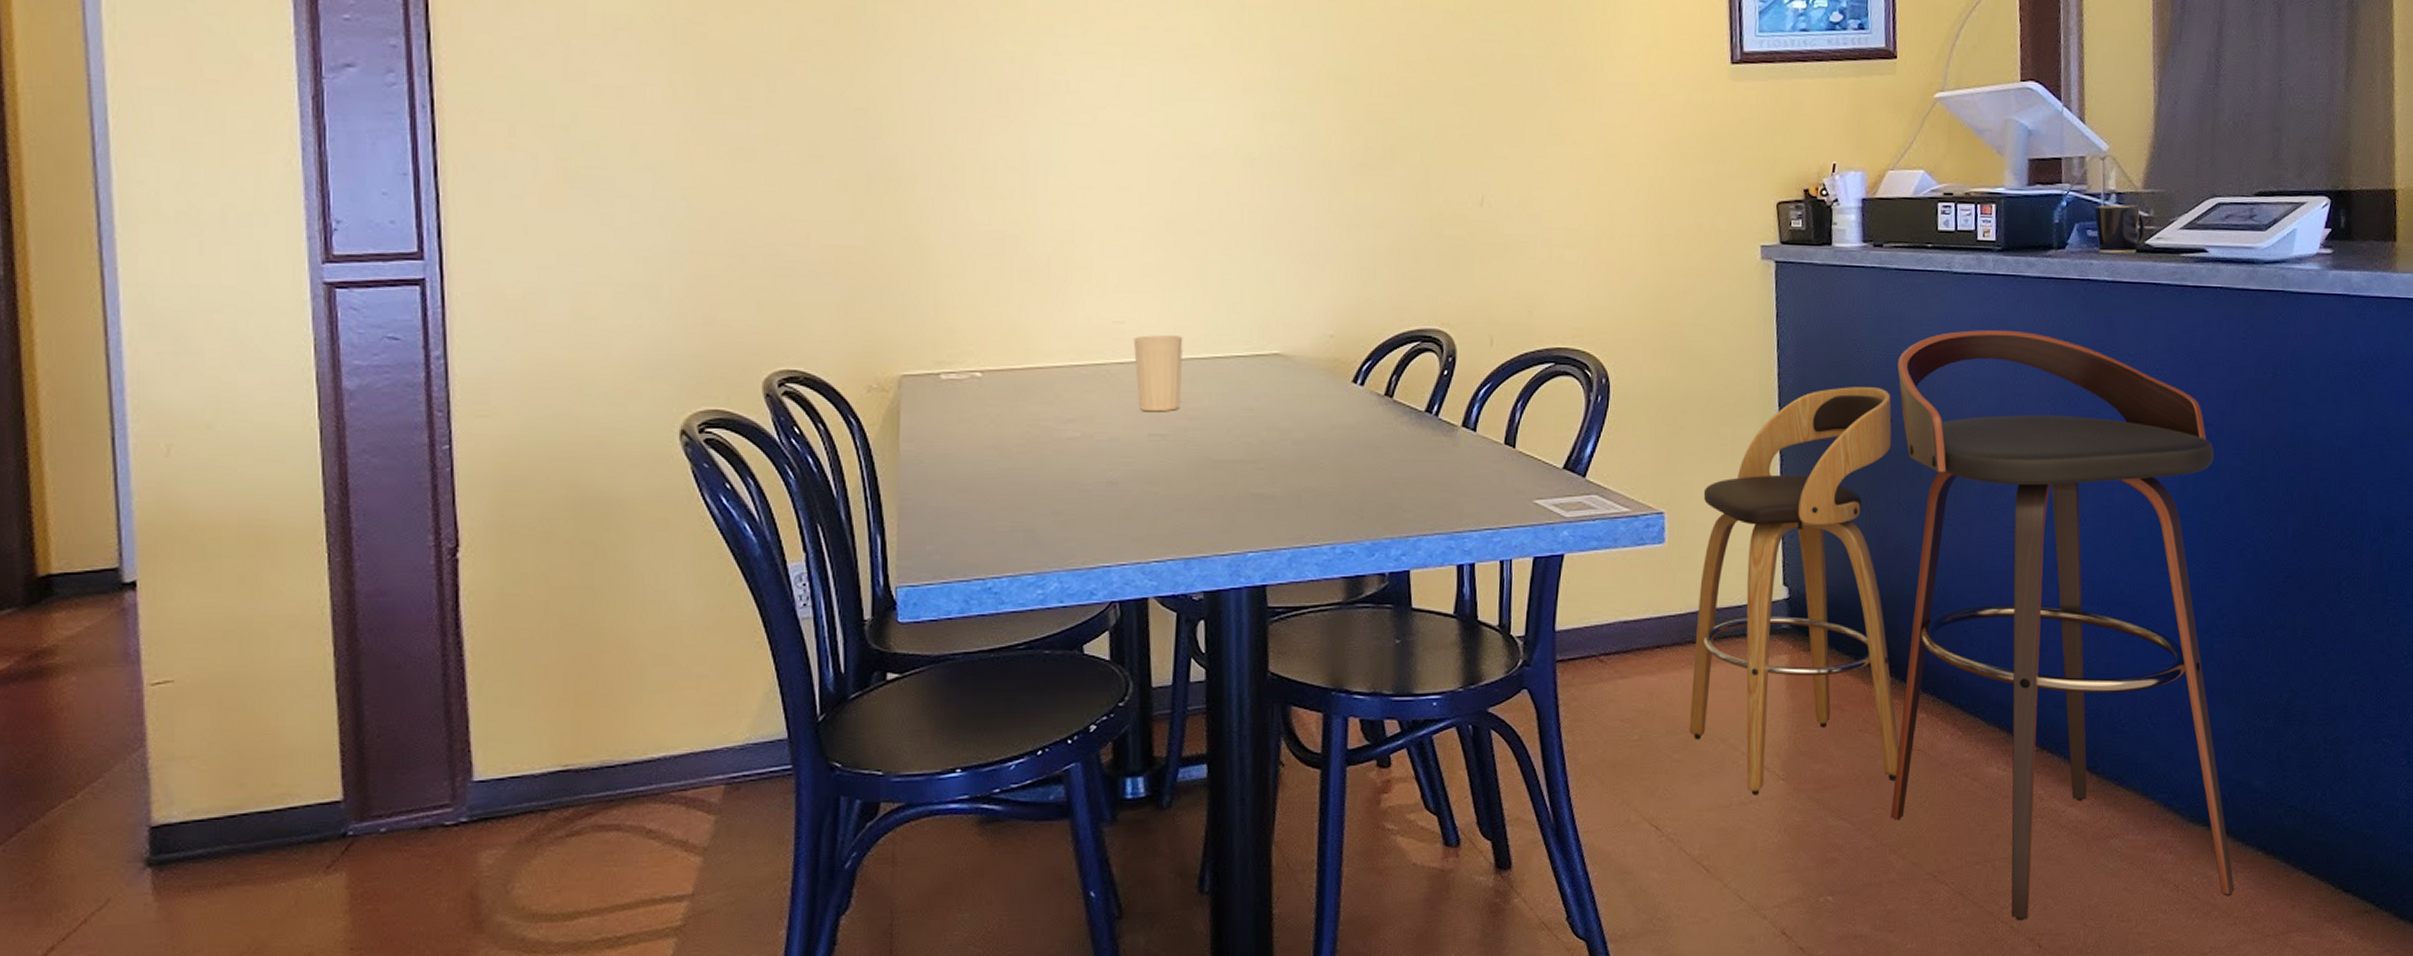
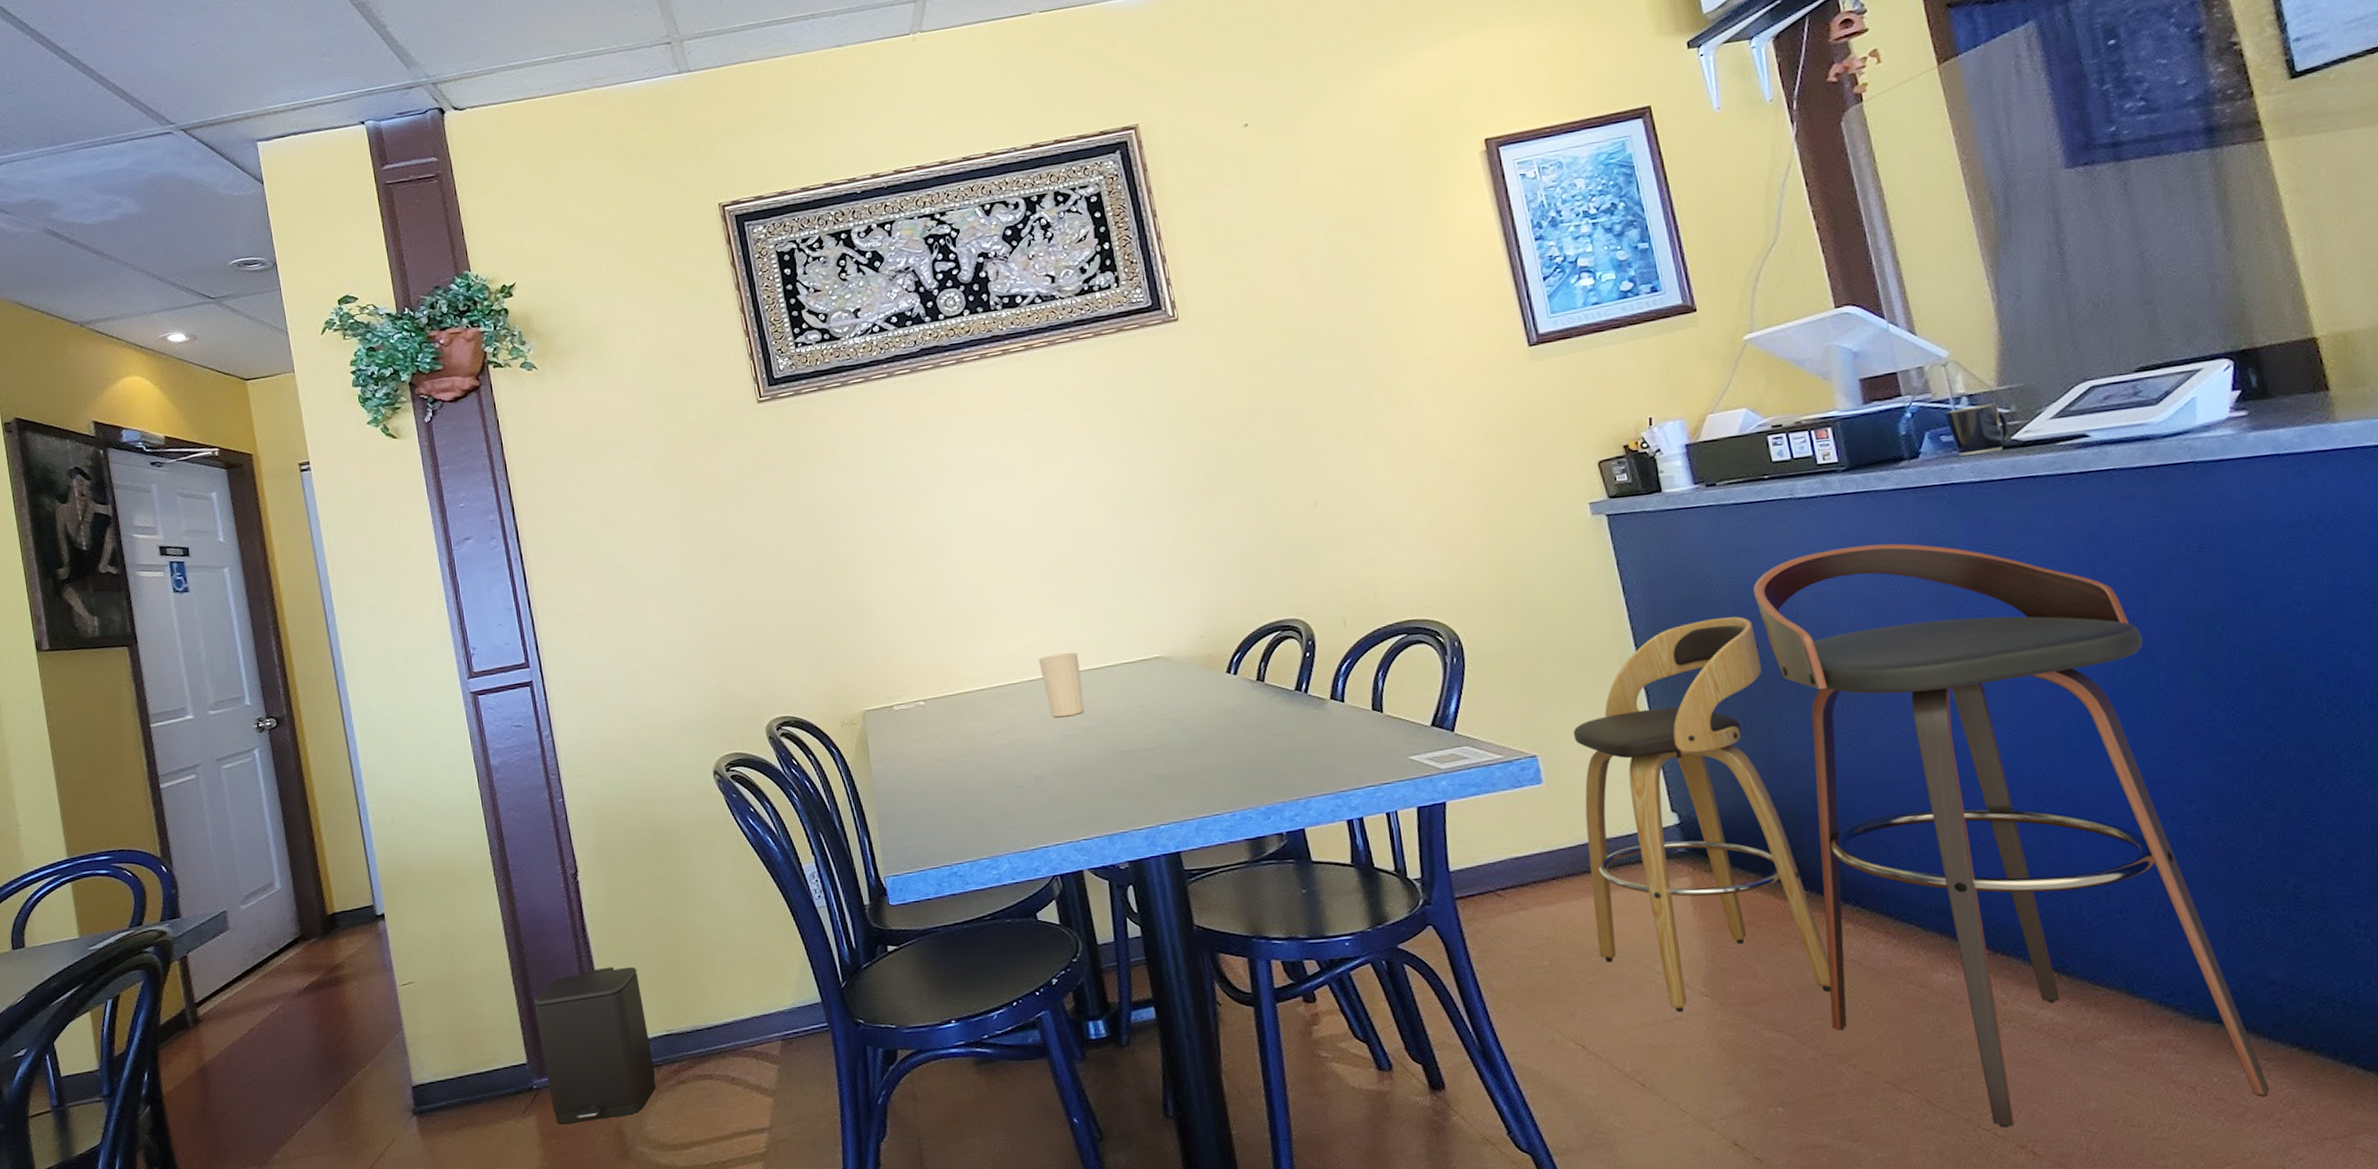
pedal bin: none [365,677,537,885] -> present [533,967,656,1125]

